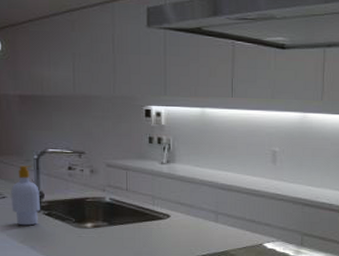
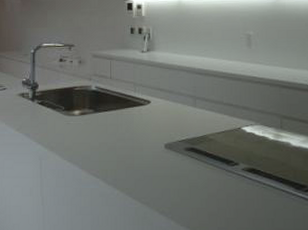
soap bottle: present [11,166,40,226] -> none [10,60,35,115]

